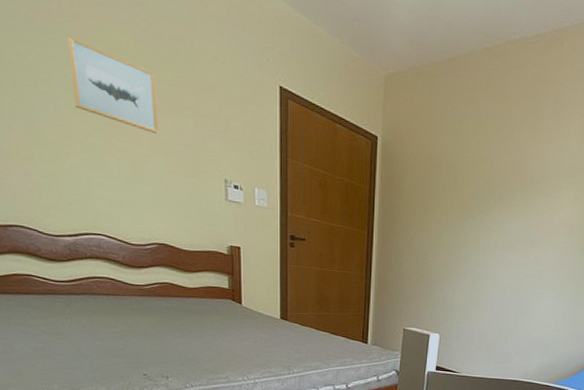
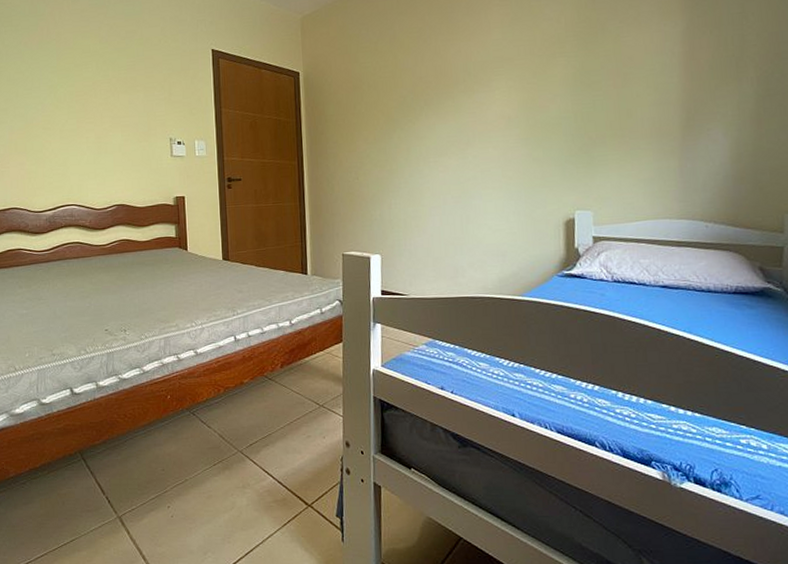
wall art: present [67,36,159,134] -> none [53,50,118,111]

